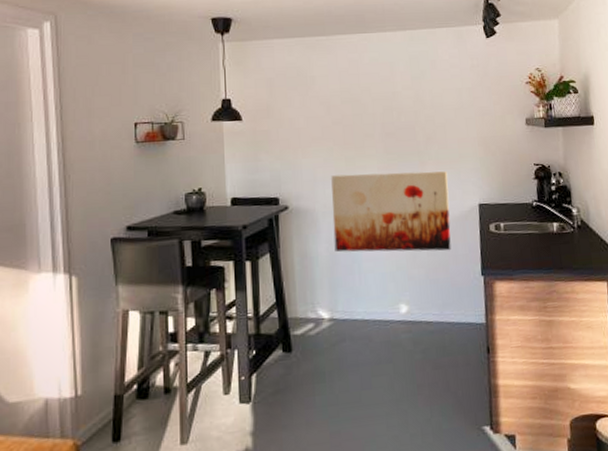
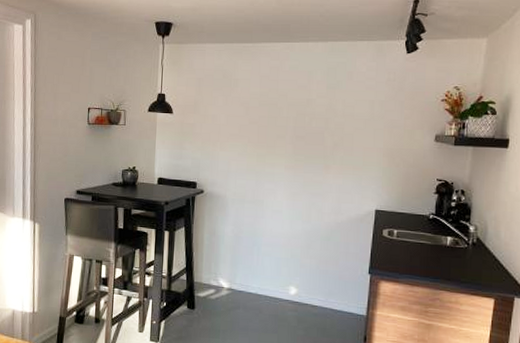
wall art: present [331,171,451,253] -> none [239,168,350,248]

